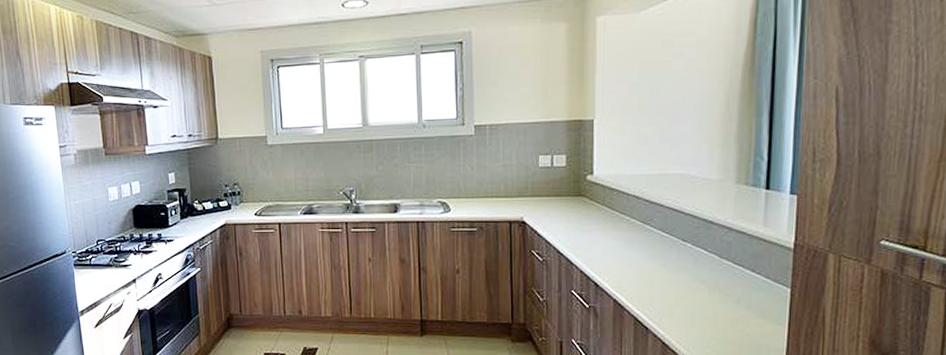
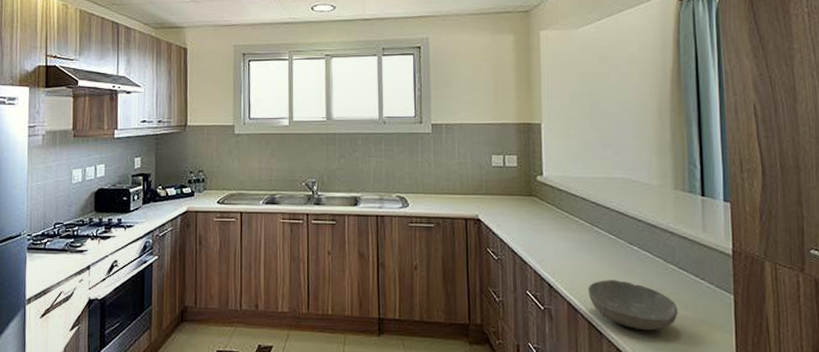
bowl: none [635,277,729,325] -> present [588,280,678,331]

